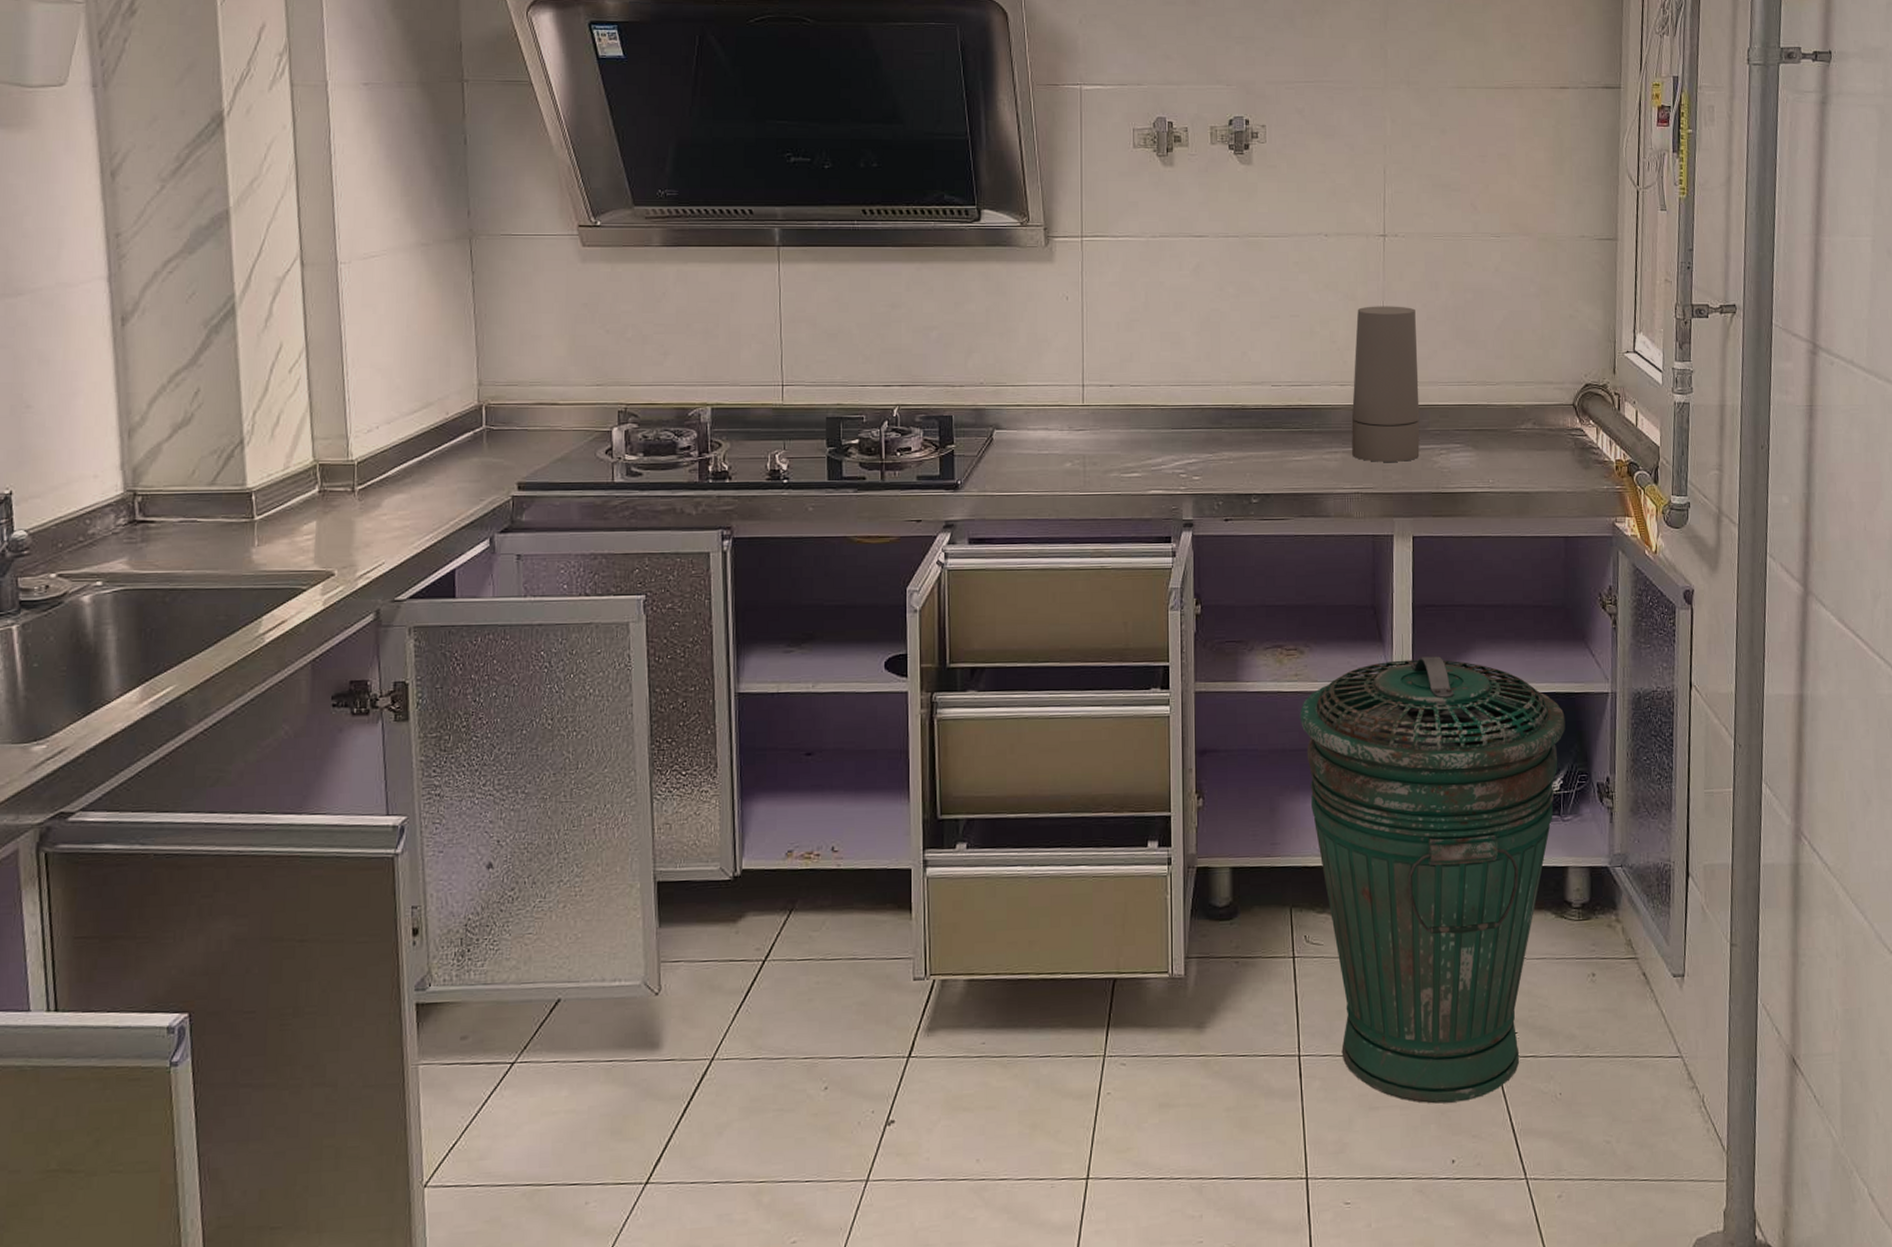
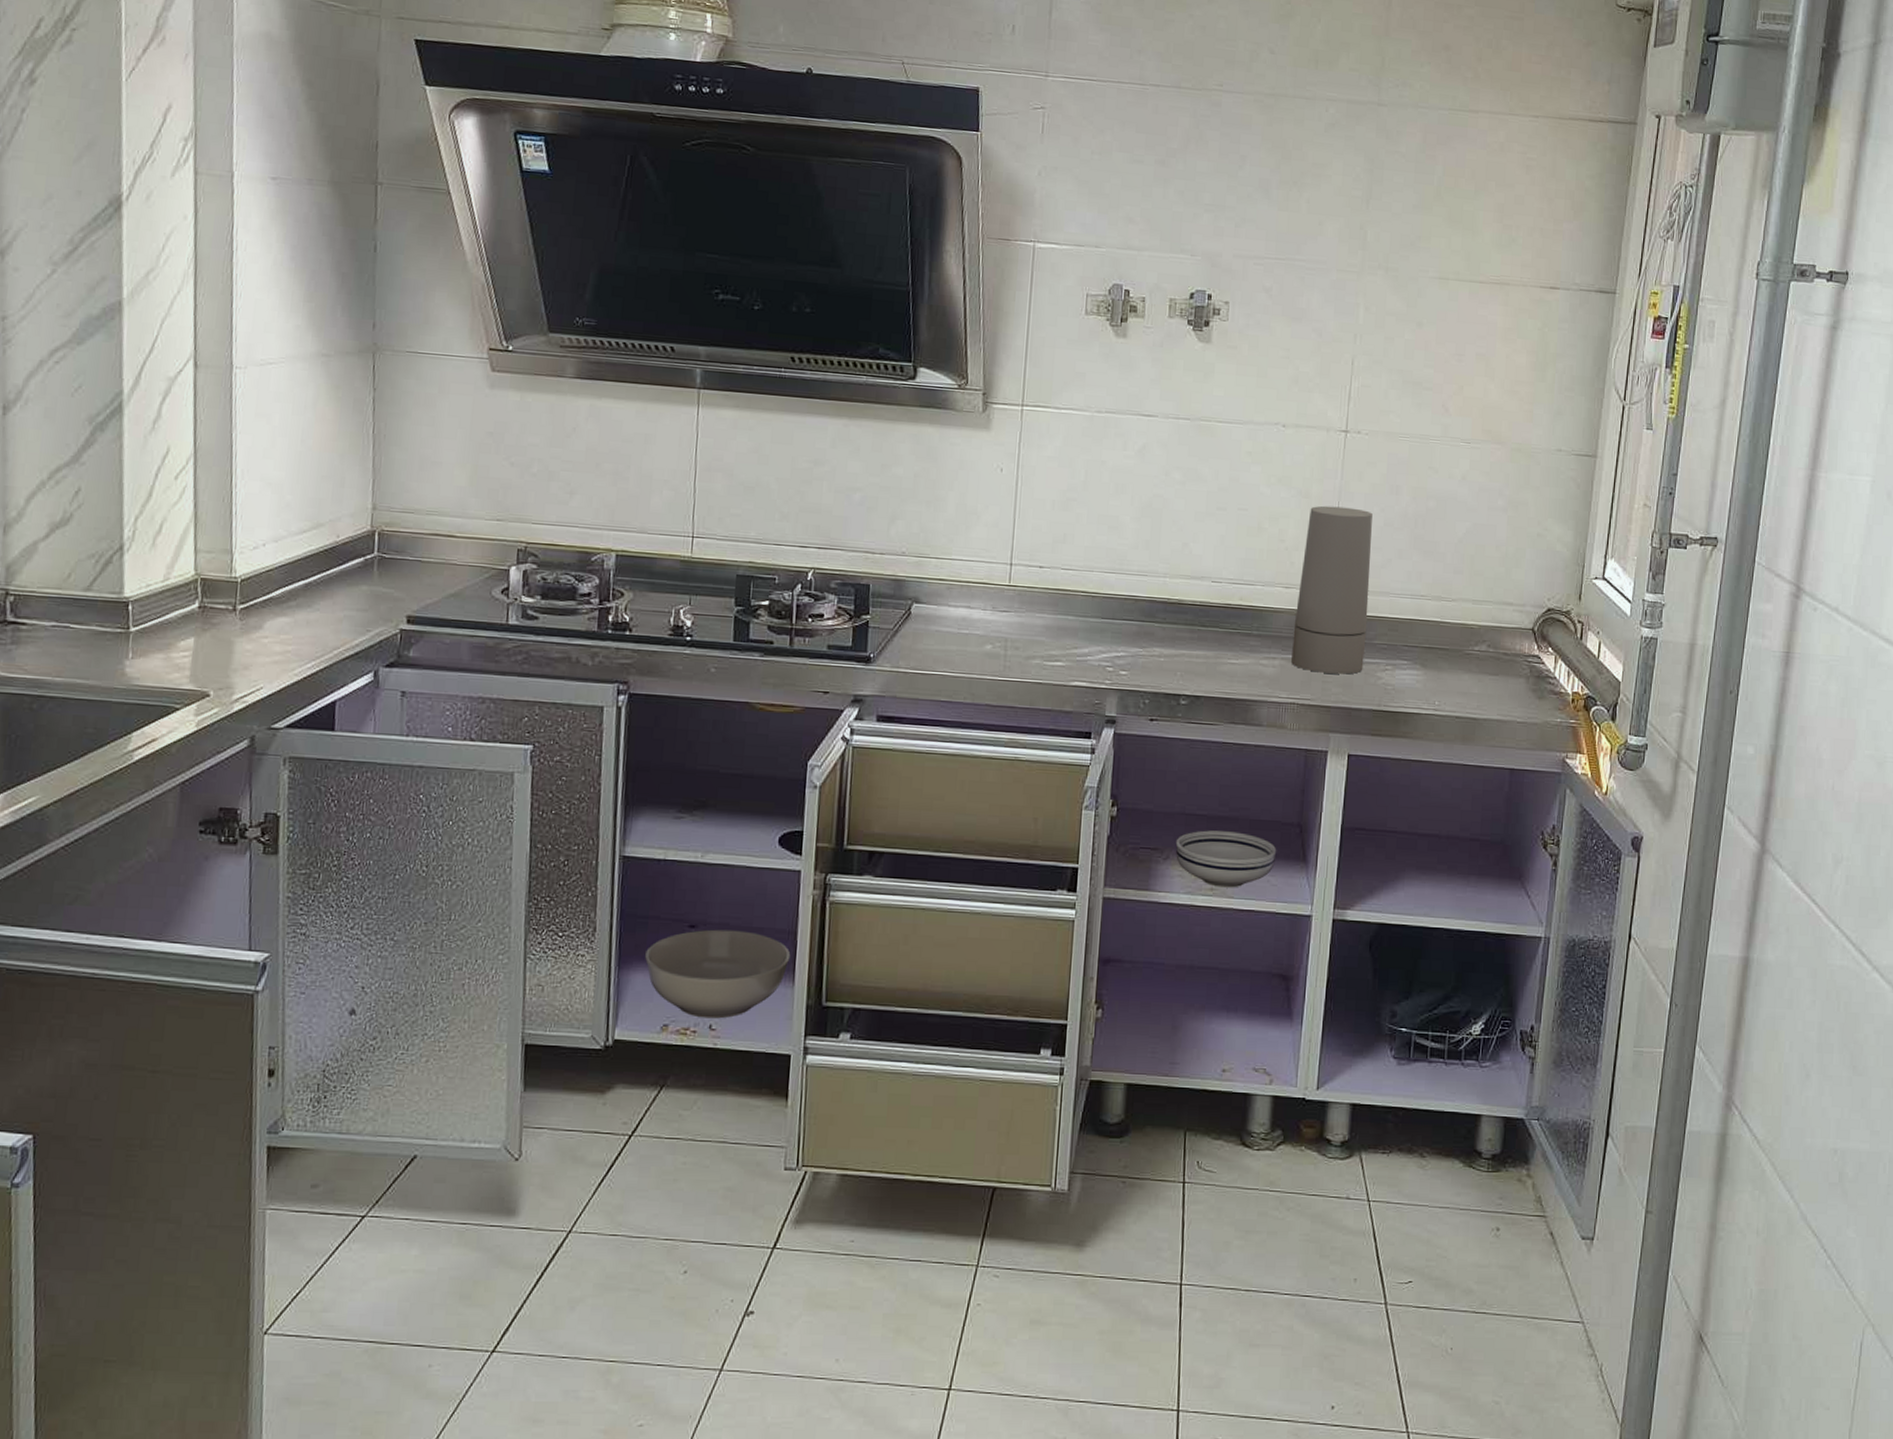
bowl: none [765,754,904,841] -> present [644,929,791,1019]
bowl: none [1258,618,1354,673] -> present [1175,830,1277,888]
trash can: present [1299,656,1566,1104] -> none [1211,882,1493,1347]

